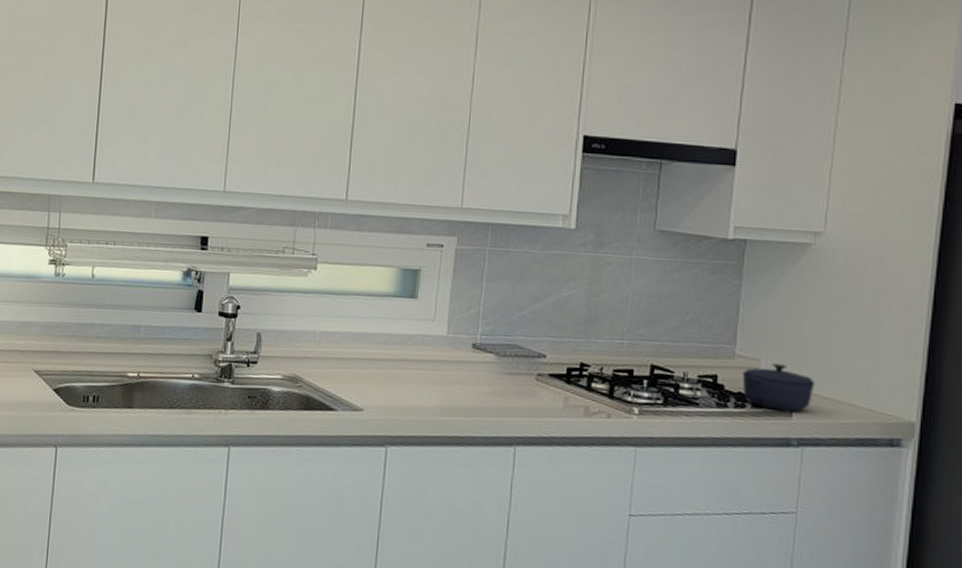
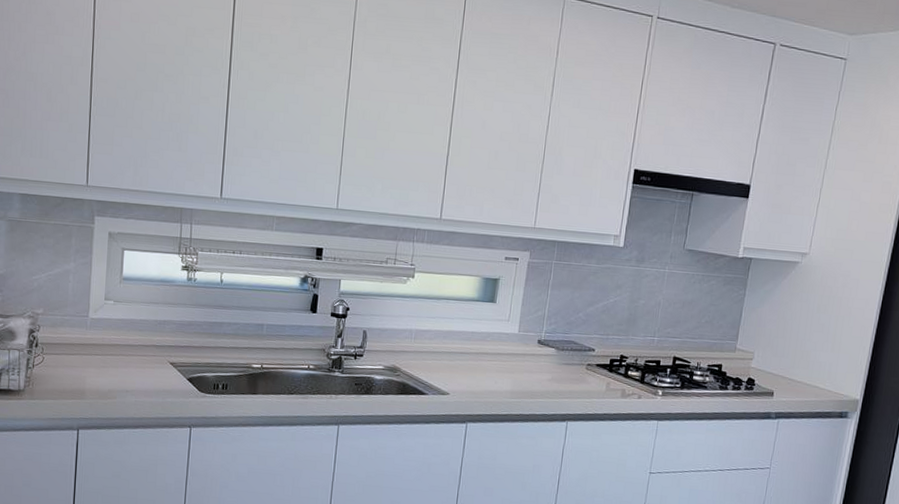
cooking pot: present [742,362,815,412] -> none [739,355,792,393]

